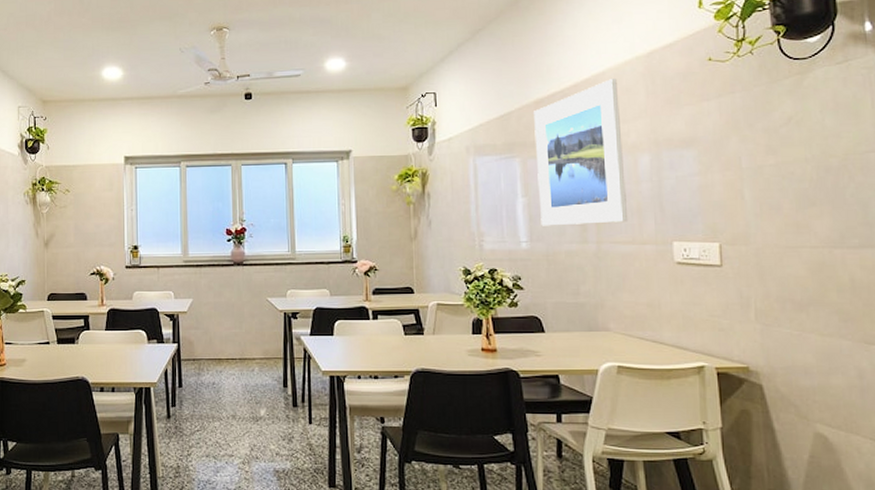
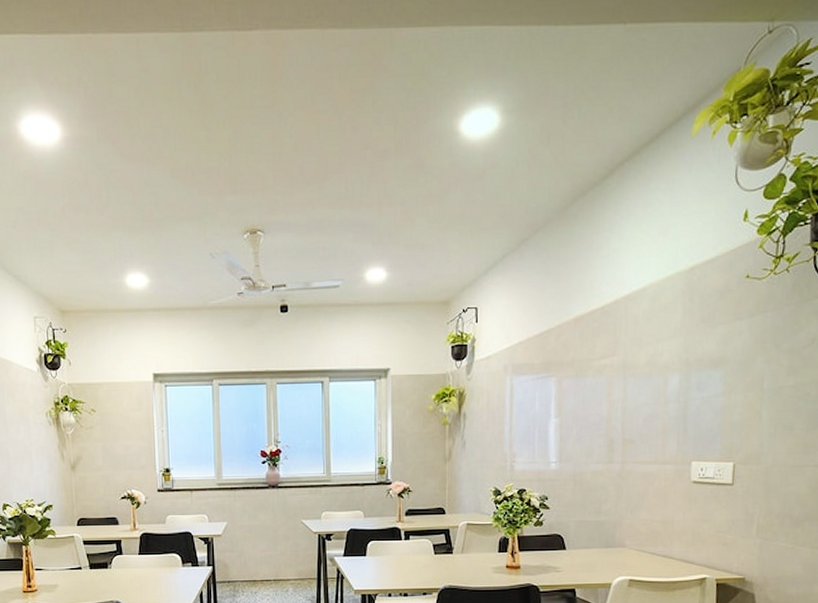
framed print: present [534,79,629,226] -> none [571,296,657,447]

